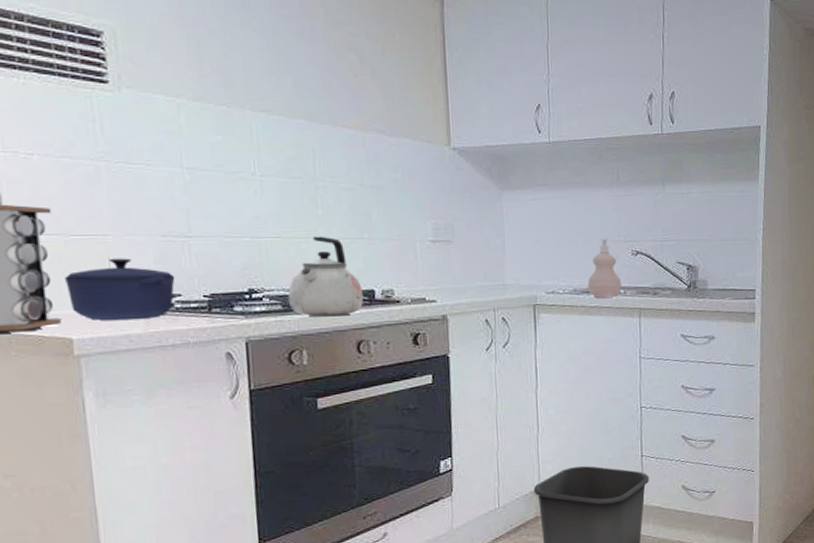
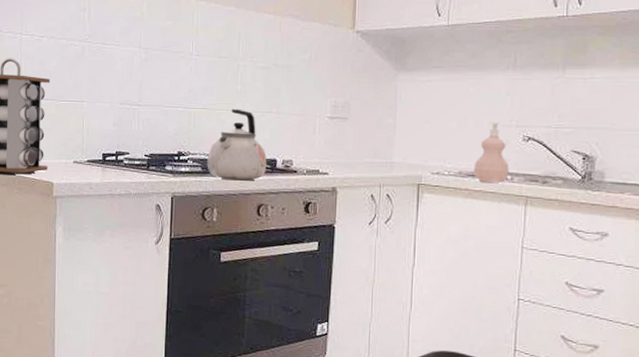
cooking pot: present [65,258,175,321] -> none [53,120,126,171]

